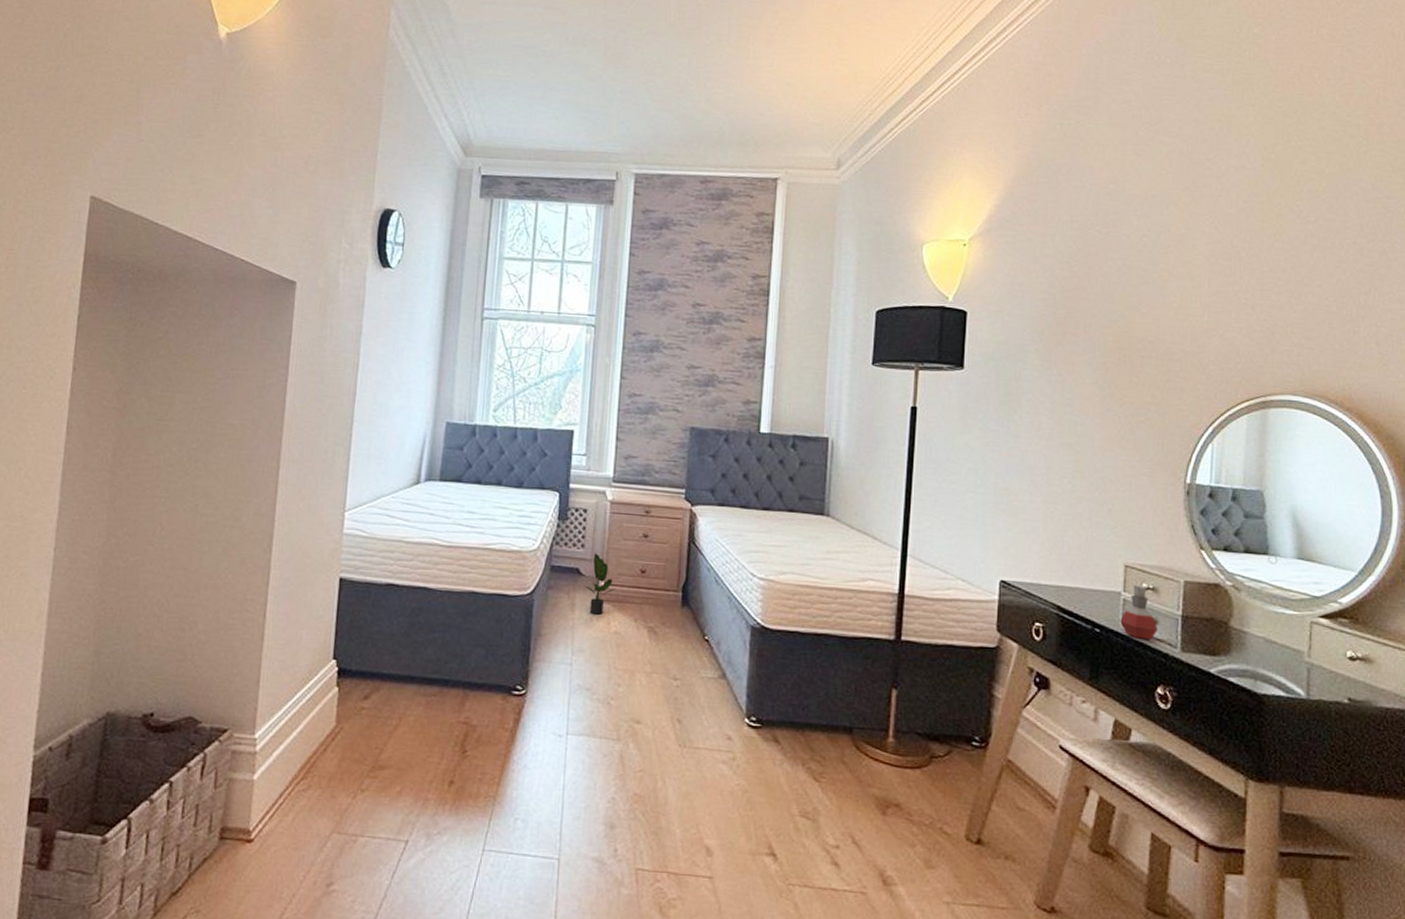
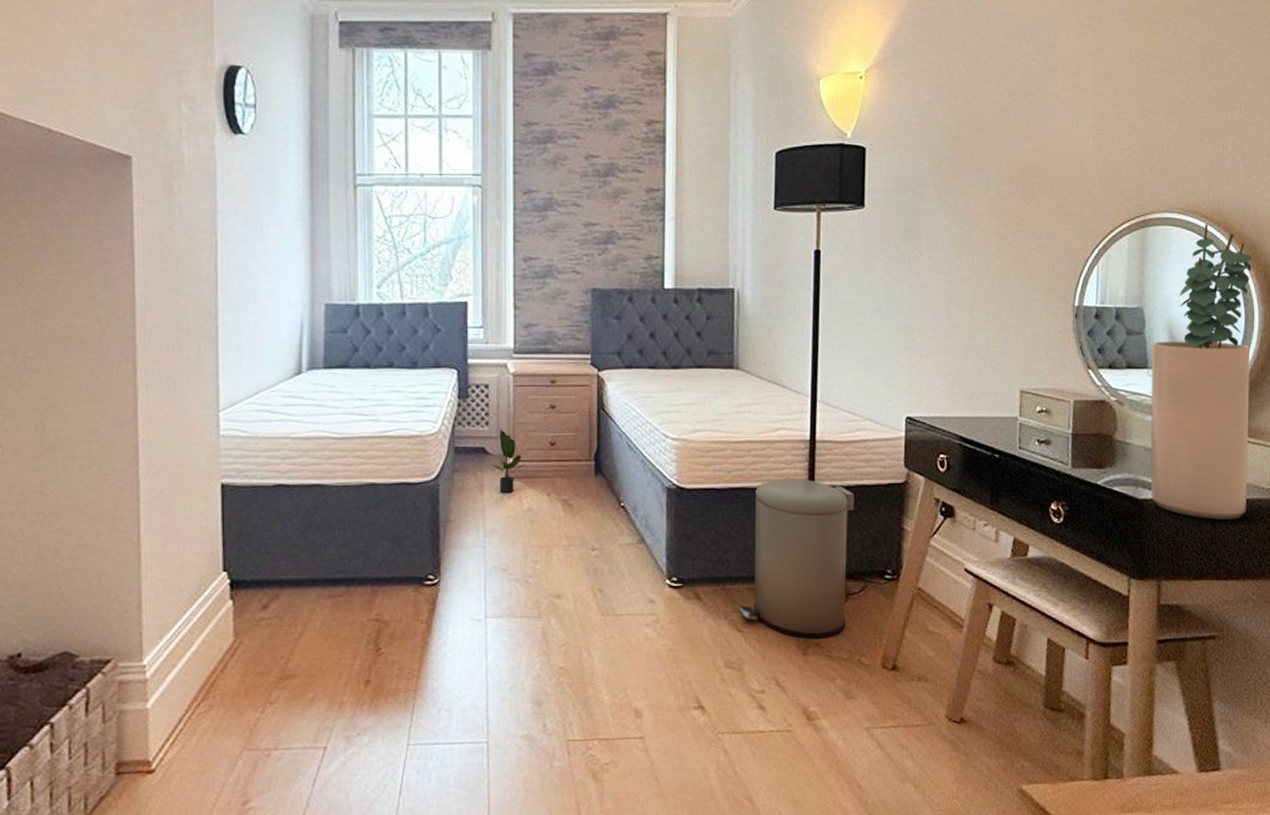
pedal bin: none [816,629,943,800] -> present [738,478,854,639]
perfume bottle: present [1120,584,1159,639] -> none [1017,408,1052,459]
vase: none [1272,410,1390,729] -> present [1151,224,1252,521]

